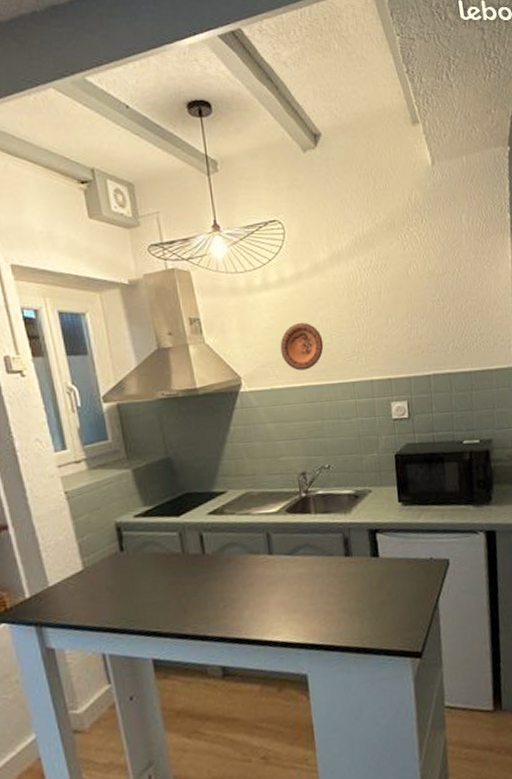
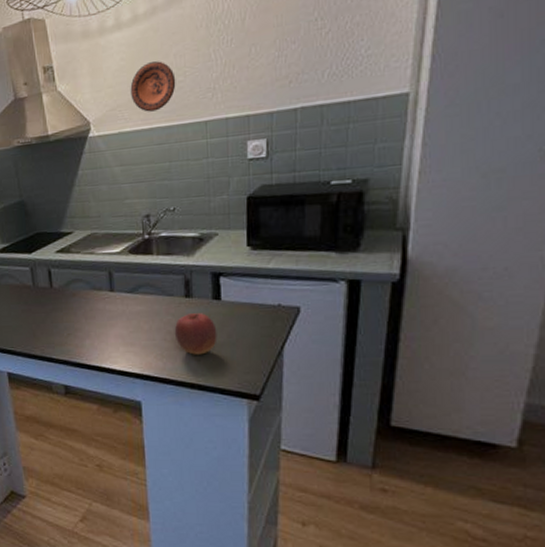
apple: none [336,571,379,617] -> present [174,313,217,355]

